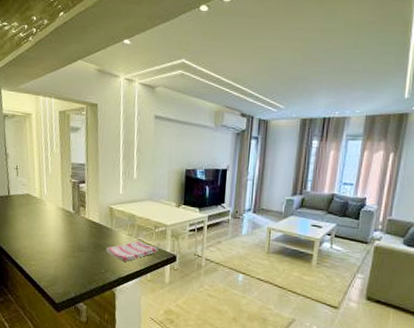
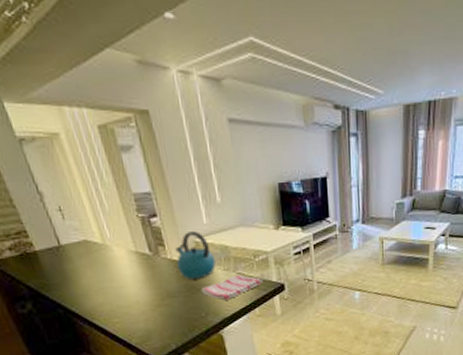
kettle: none [91,199,123,239] -> present [175,231,216,279]

